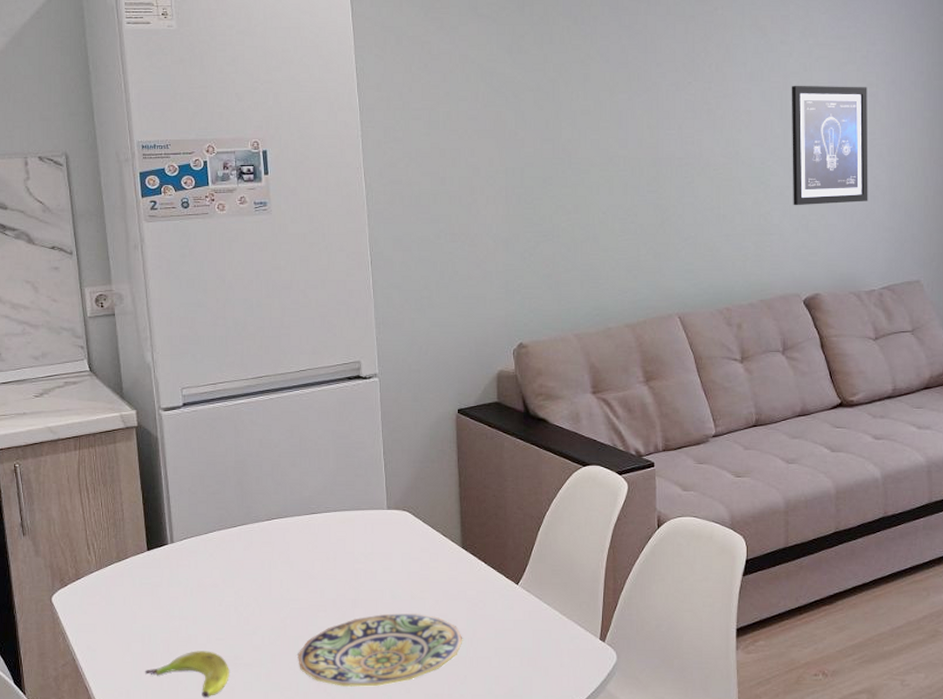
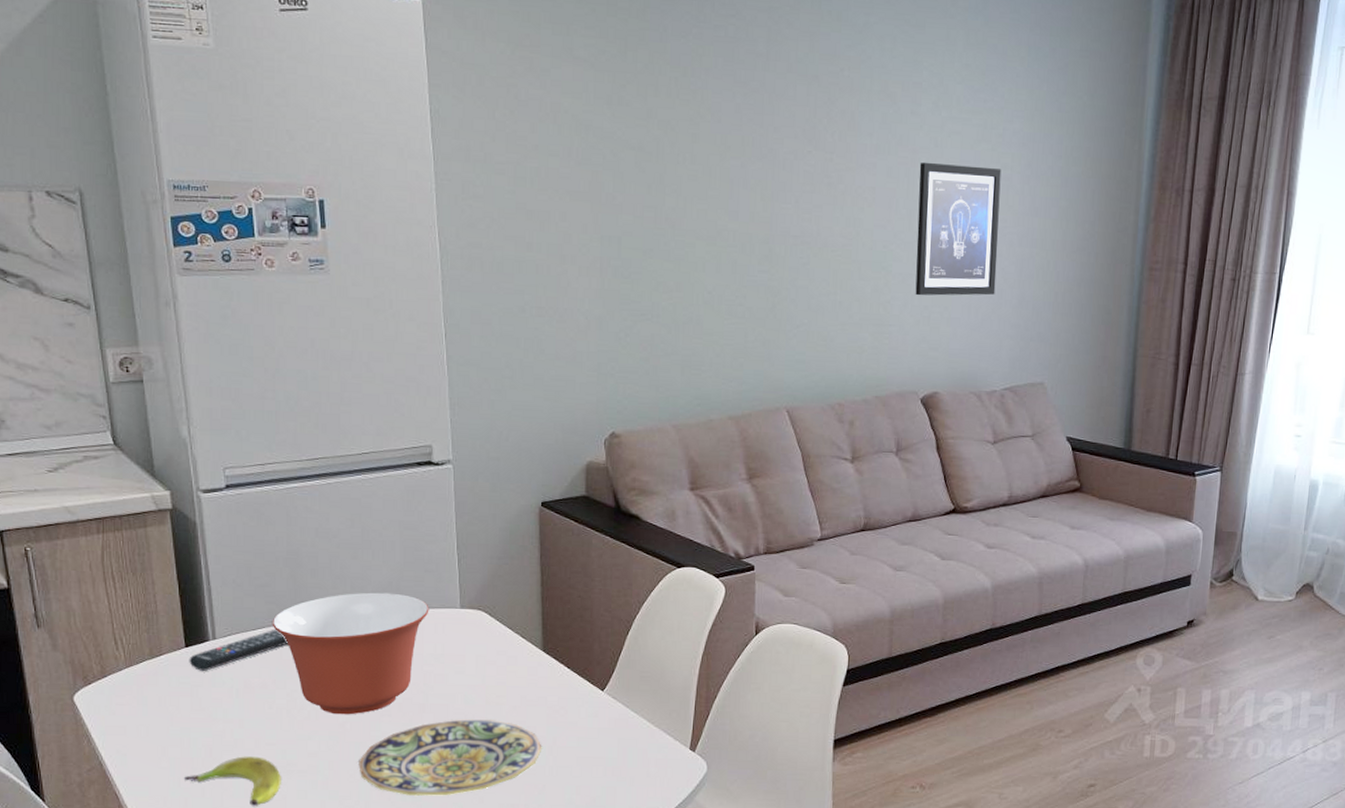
remote control: none [150,532,235,572] -> present [189,629,288,671]
mixing bowl: none [222,496,360,611] -> present [272,592,429,715]

